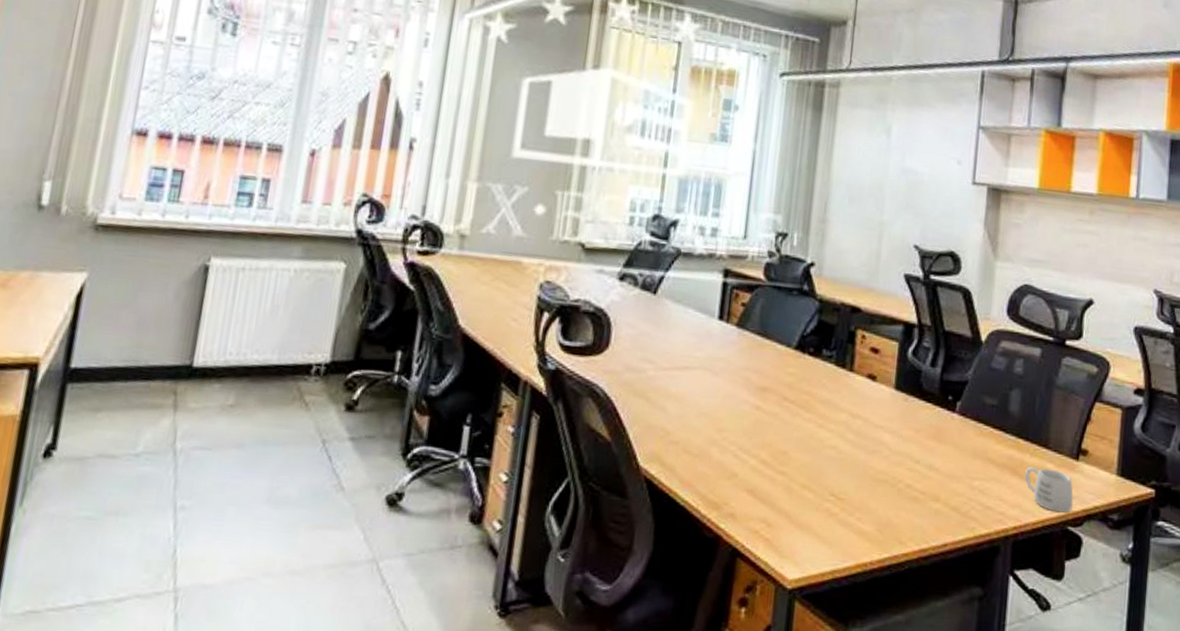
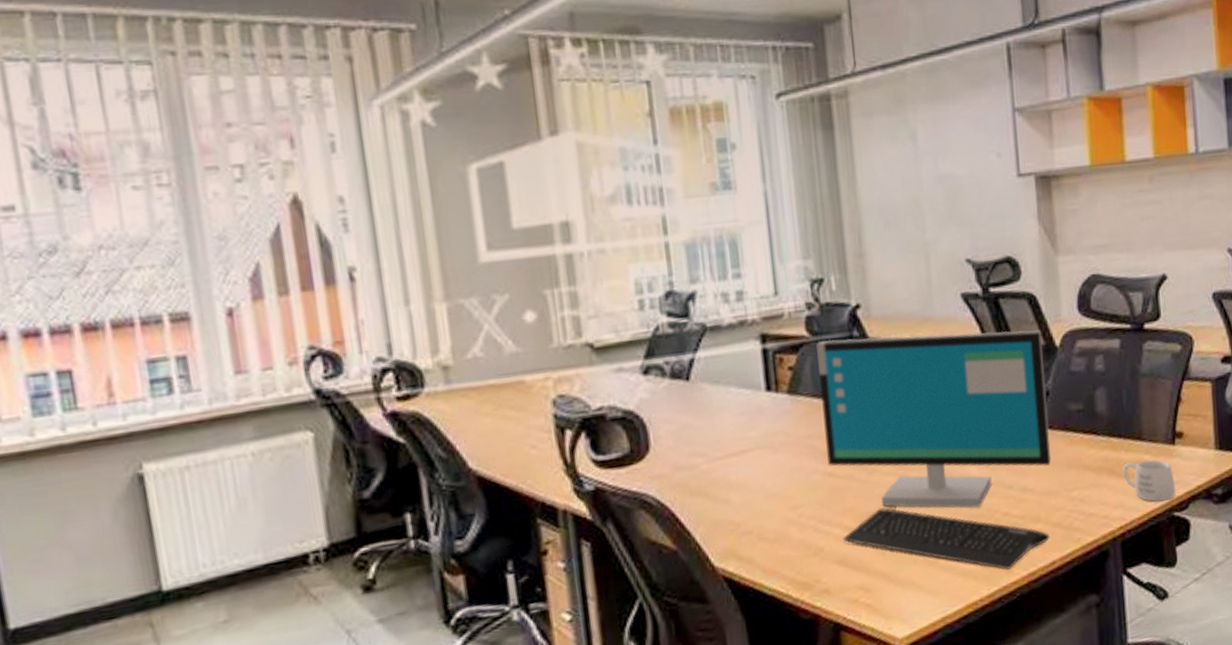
keyboard: none [756,450,946,540] -> present [843,507,1050,570]
computer monitor: none [758,286,970,474] -> present [816,330,1052,509]

